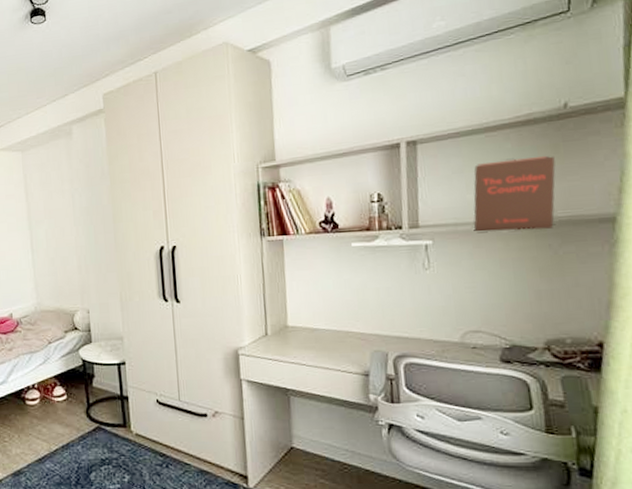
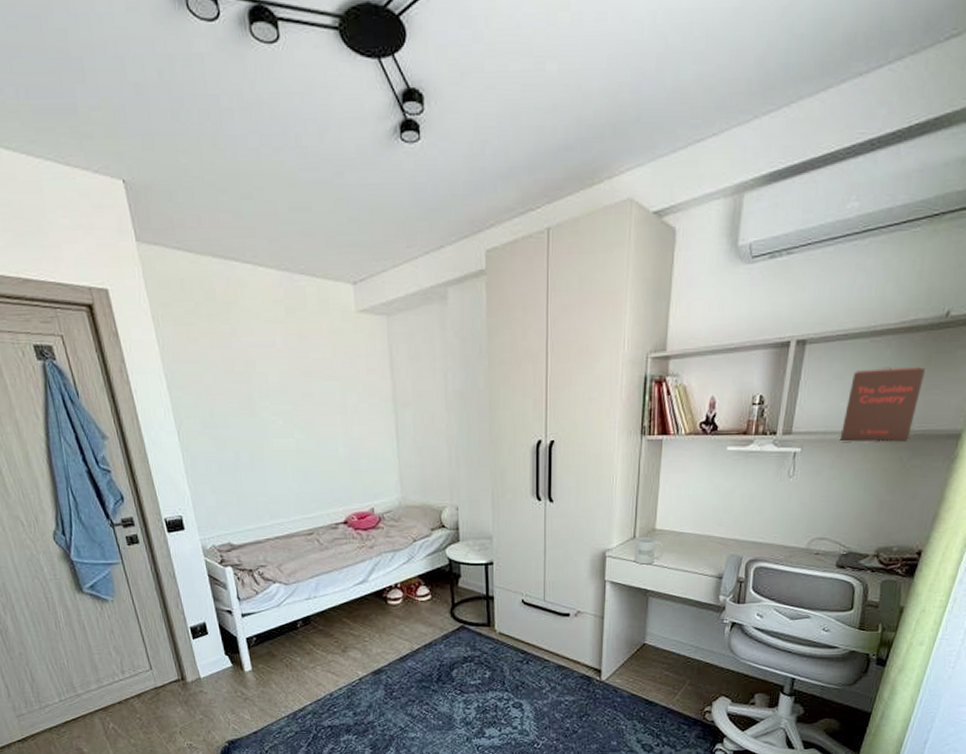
mug: none [267,334,300,362] -> present [634,537,664,565]

